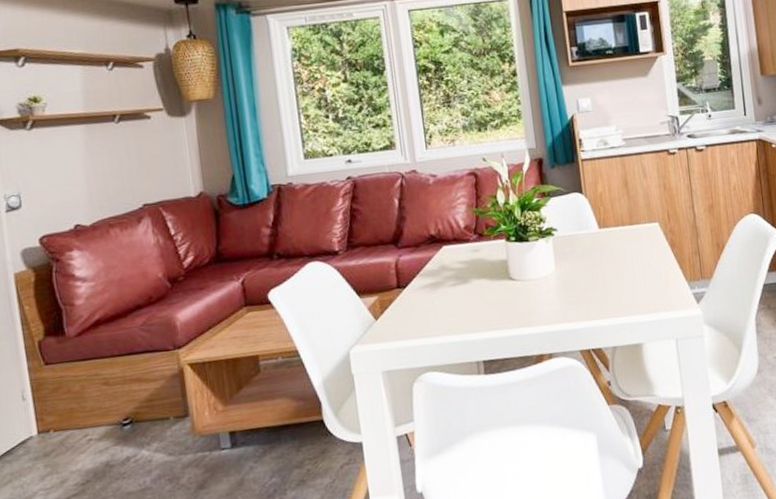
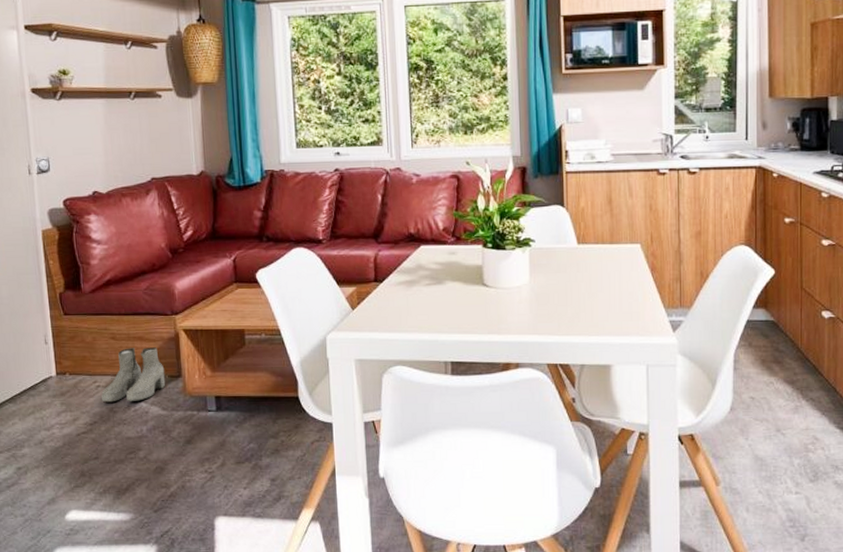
boots: none [94,387,171,458] -> present [101,347,166,403]

